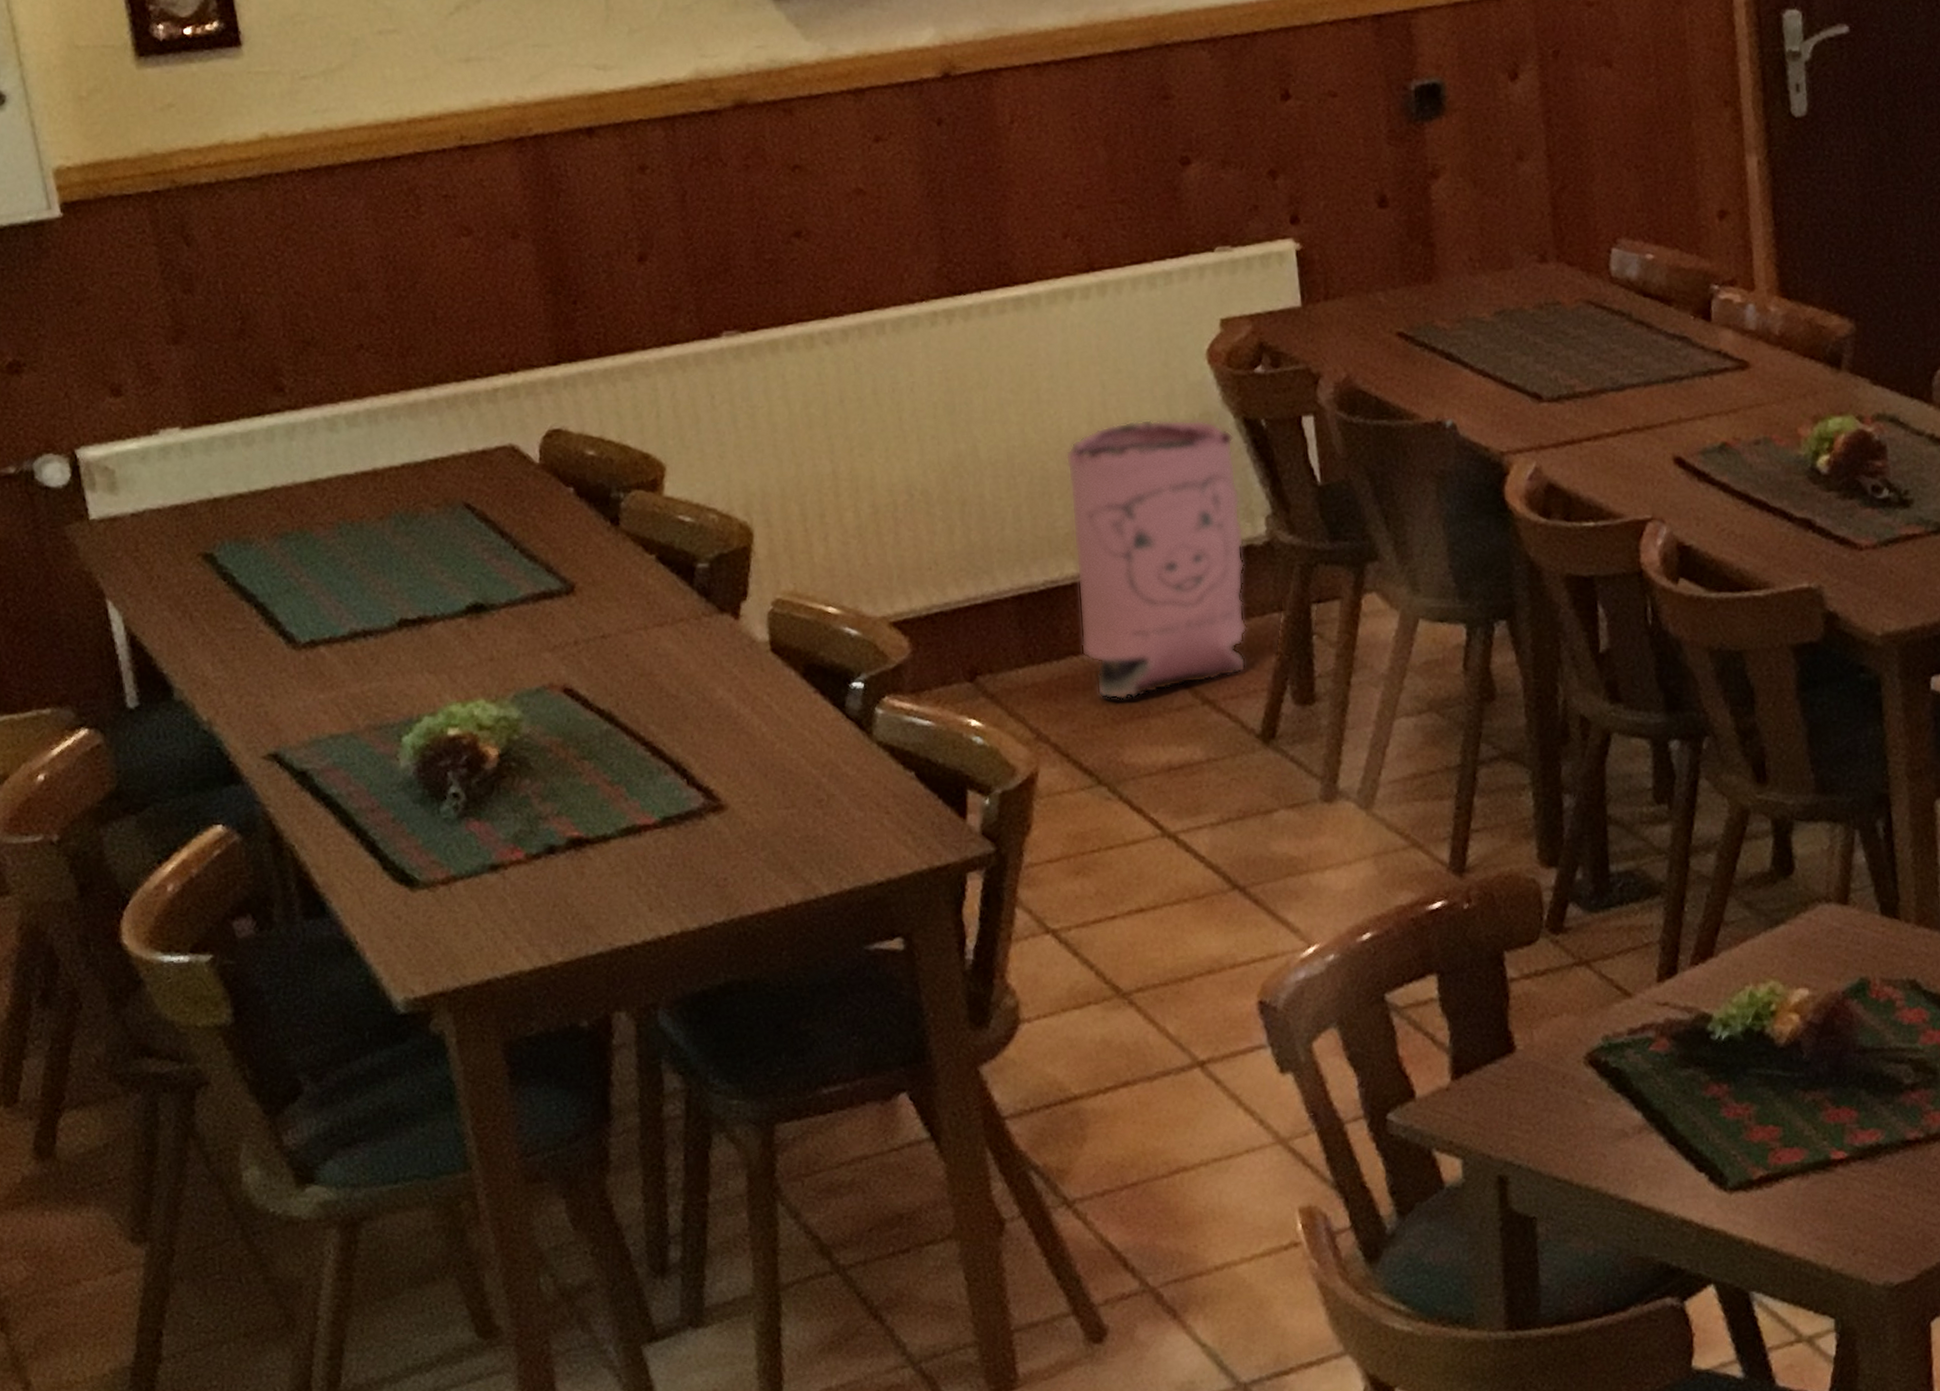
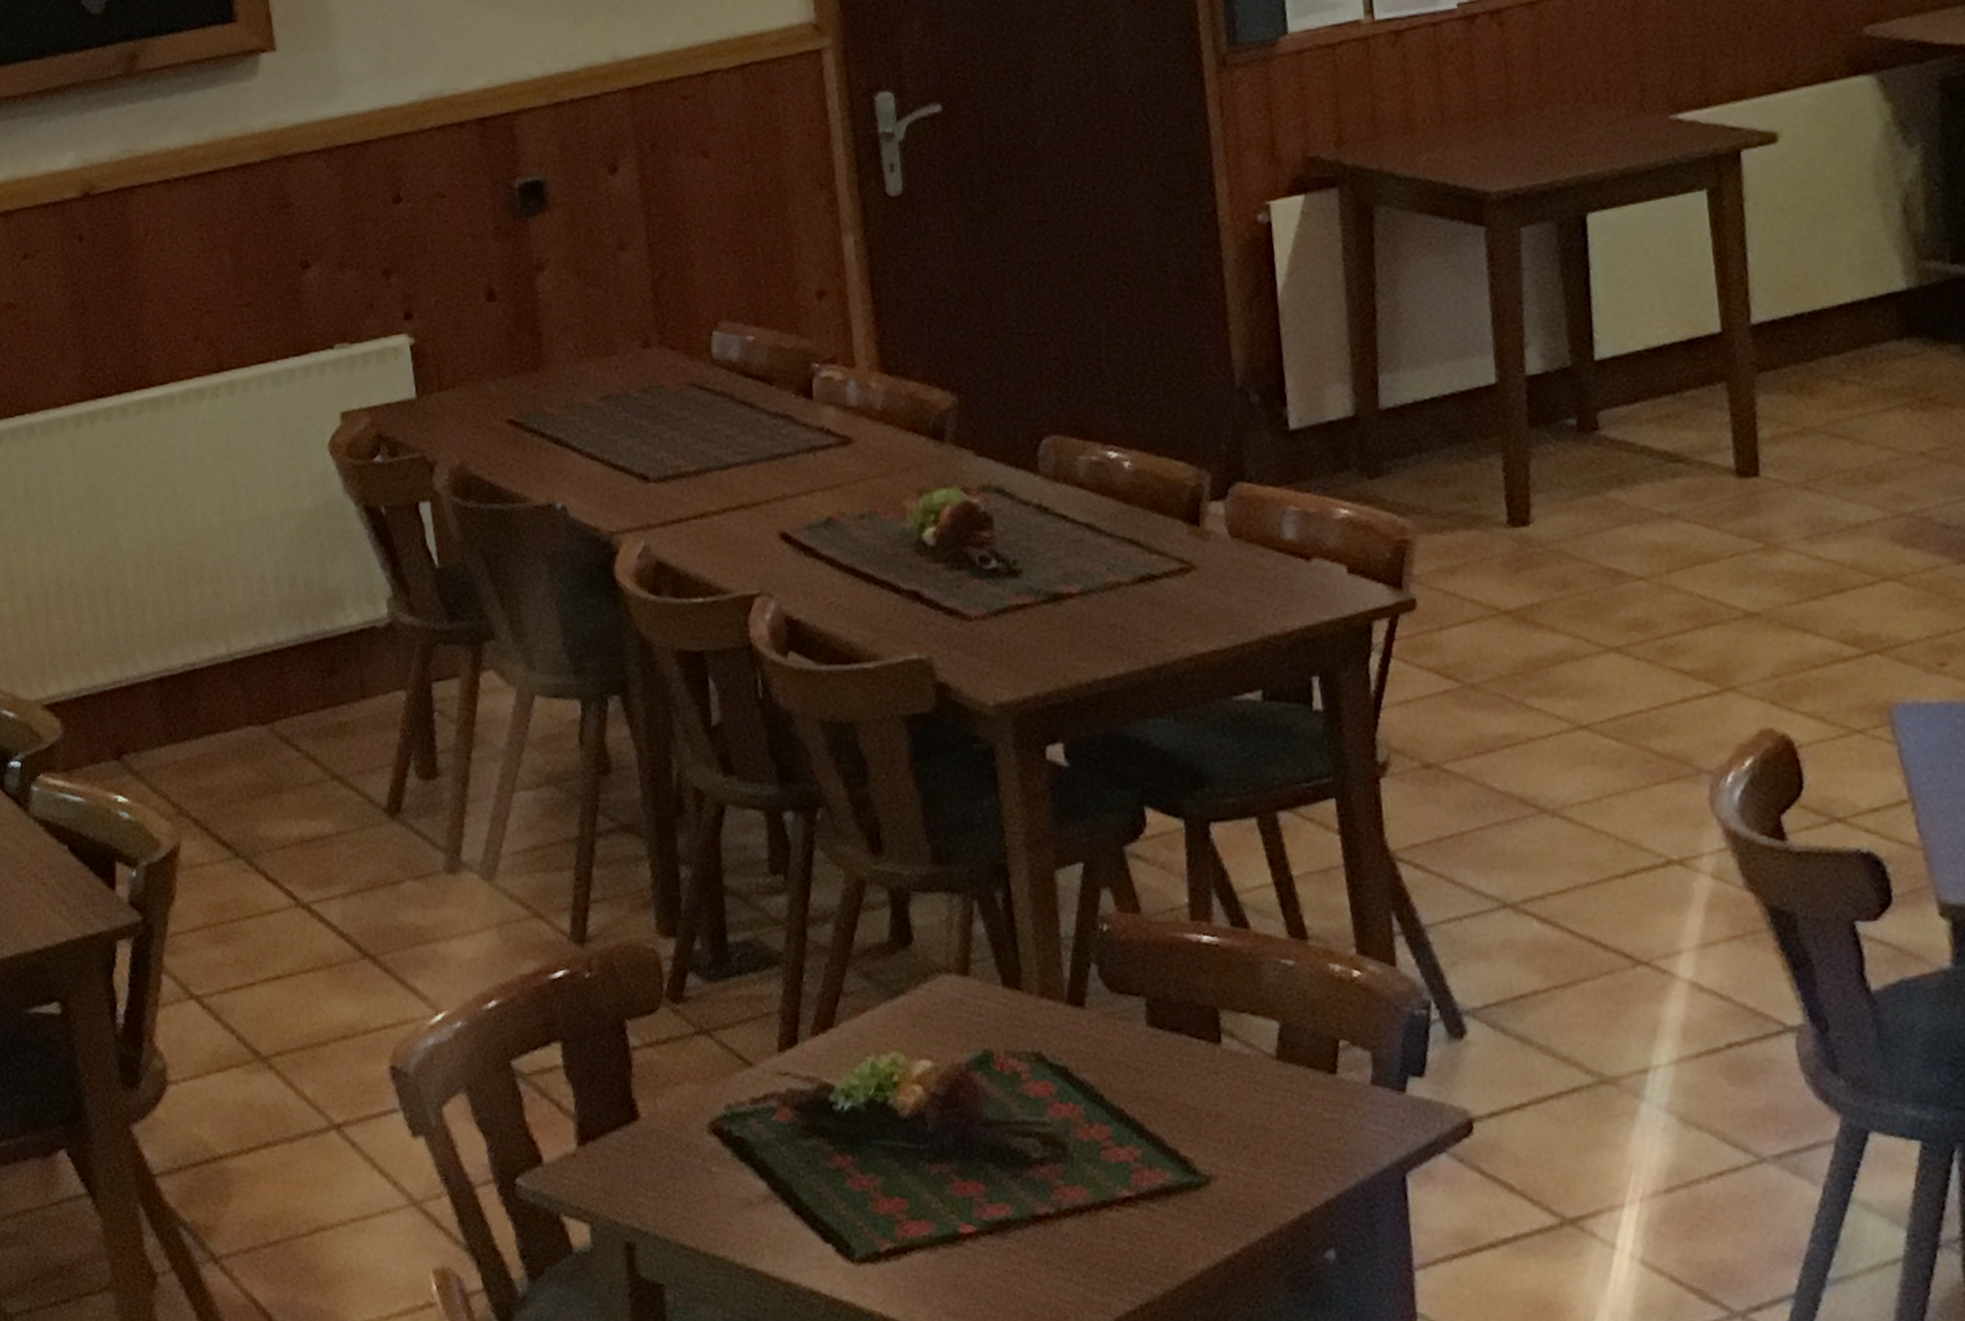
bag: present [1065,419,1247,700] -> none [200,508,372,776]

